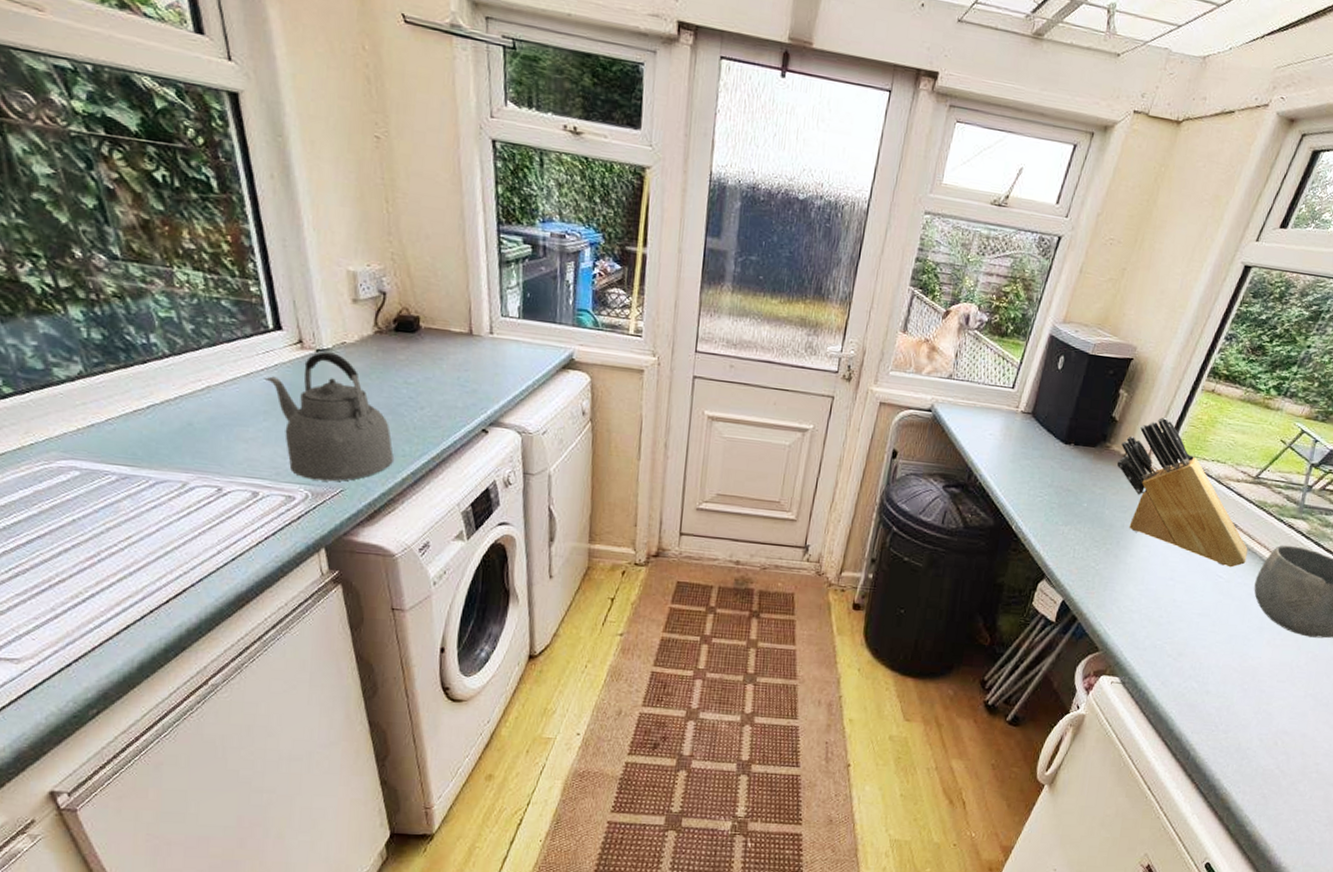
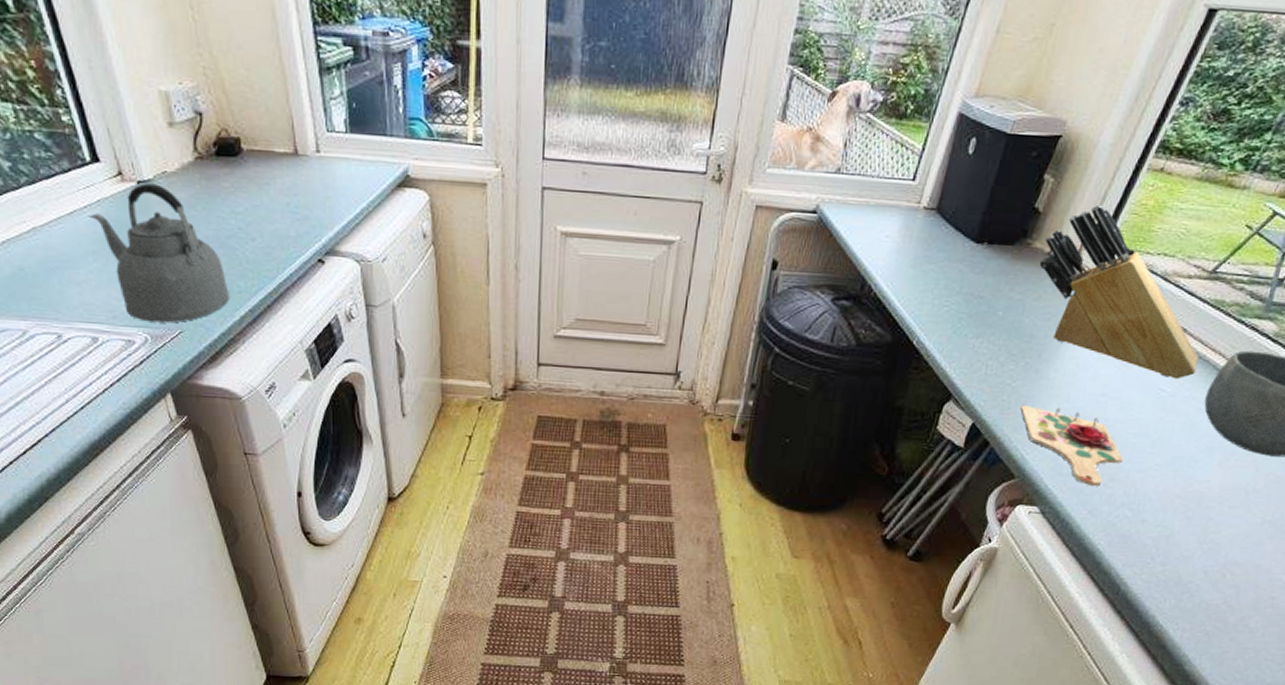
cutting board: none [1103,585,1189,660] -> present [1020,405,1123,486]

